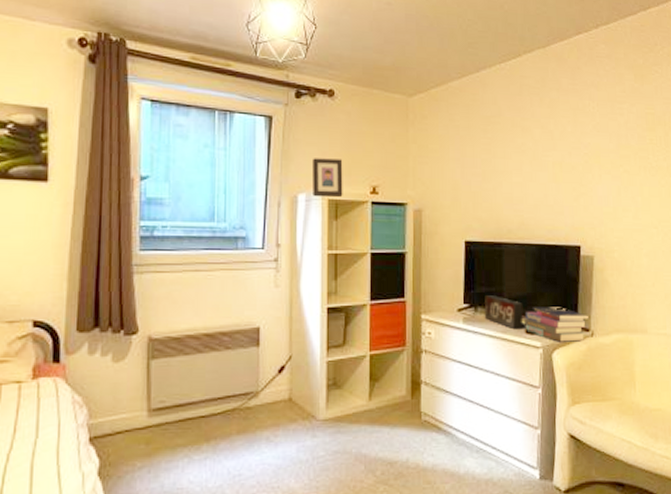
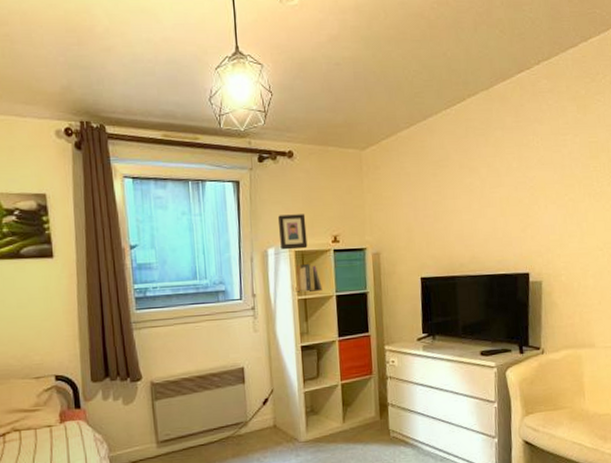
books: none [323,214,356,246] -> present [293,263,322,292]
alarm clock: present [484,295,526,330] -> none [441,324,481,353]
books: present [525,307,588,342] -> none [479,330,539,361]

